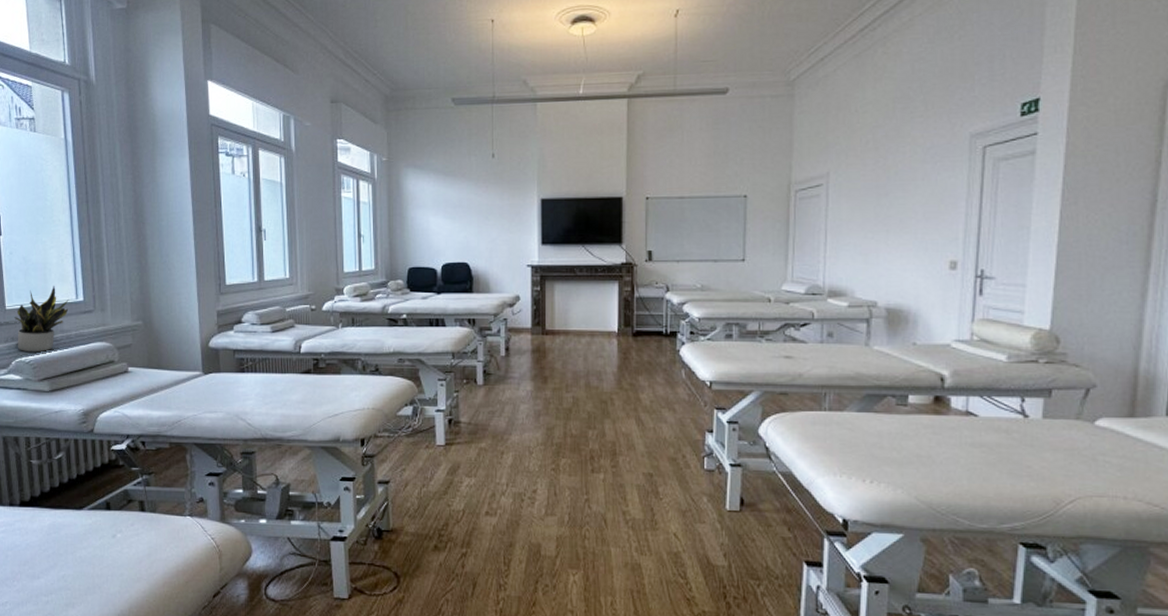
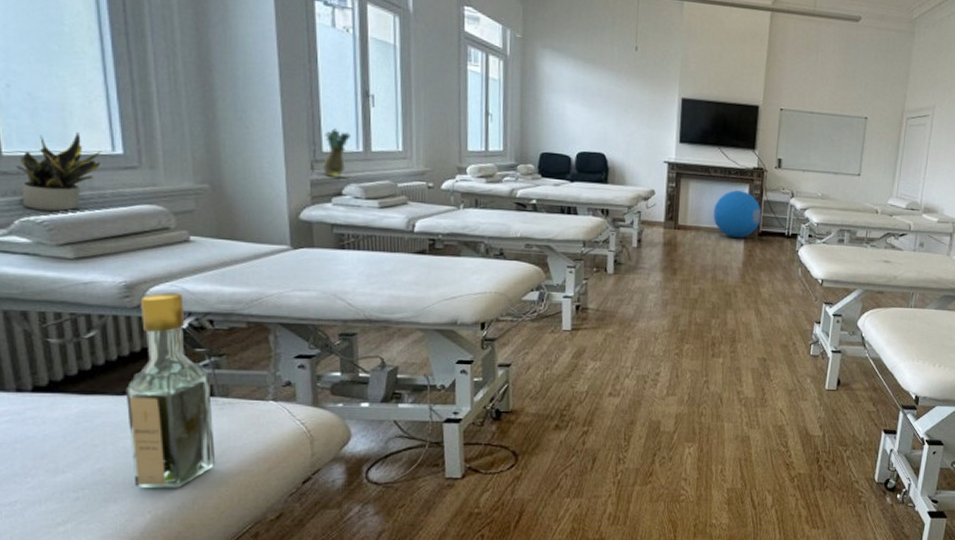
bottle: none [82,418,146,596] -> present [125,292,216,488]
vase: none [227,263,249,307] -> present [323,128,352,177]
exercise ball: none [582,289,635,341] -> present [713,190,762,239]

